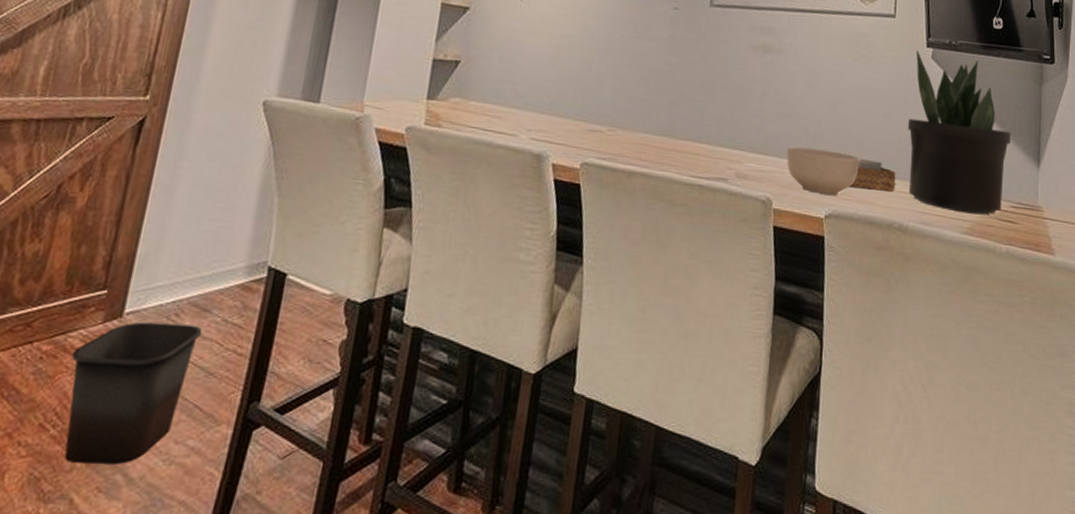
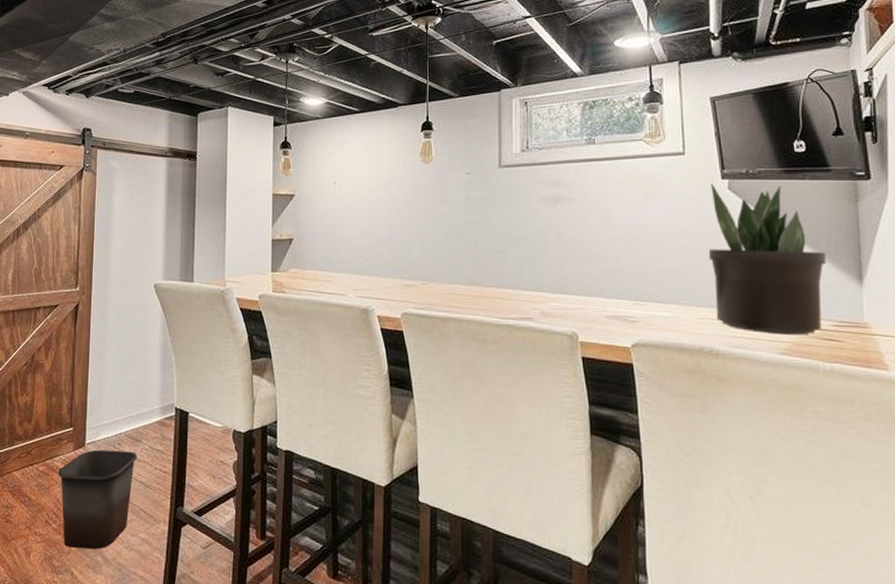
bowl: present [786,146,861,195] -> none [586,285,663,326]
napkin holder: present [849,158,896,193] -> none [653,290,702,320]

